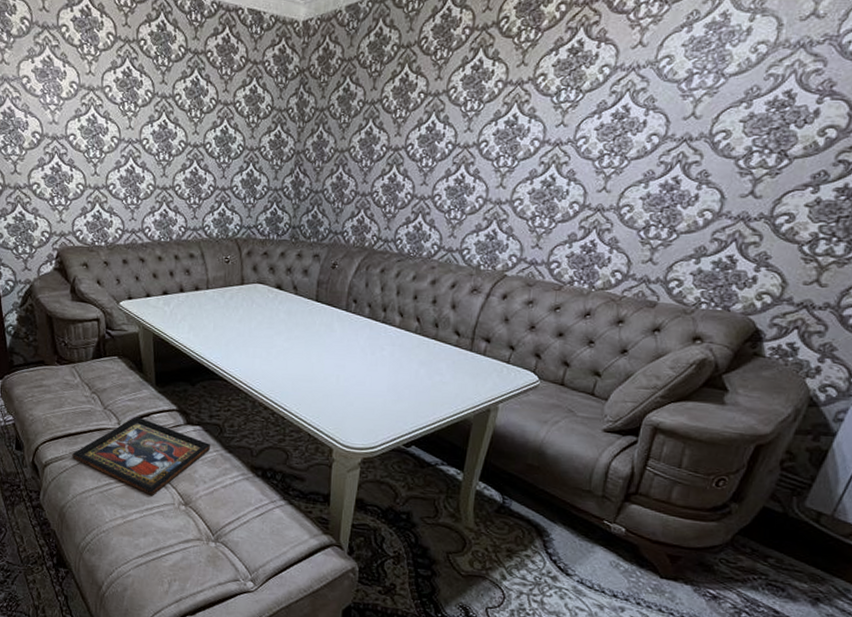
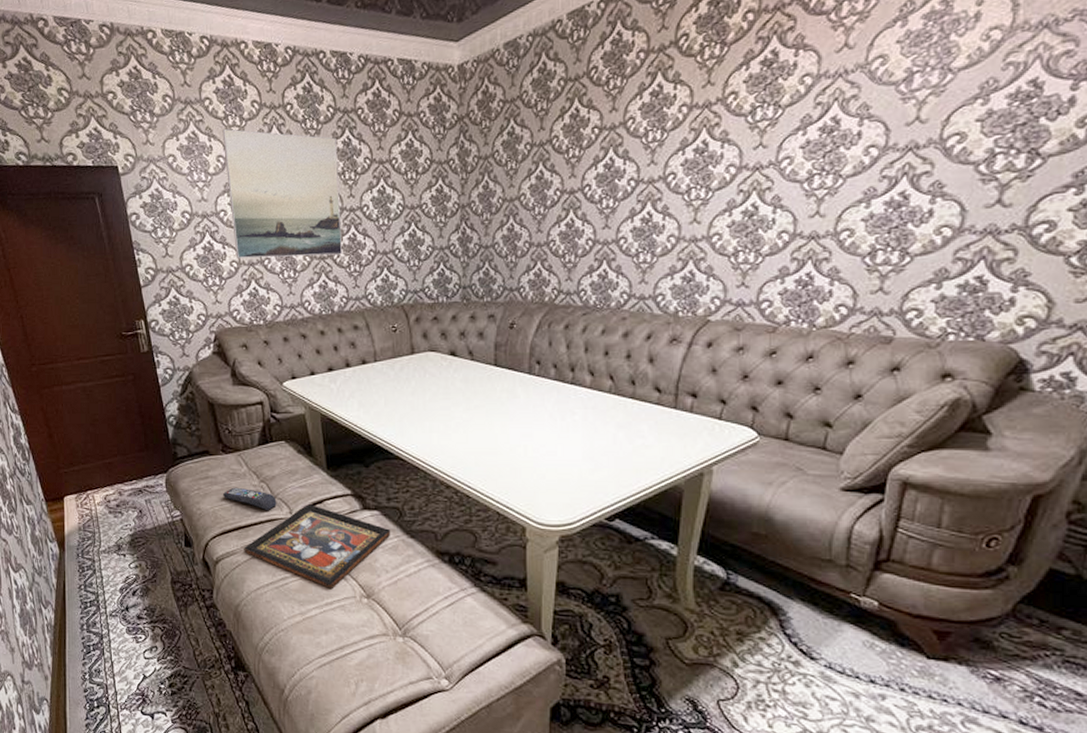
remote control: none [56,396,106,421] -> present [223,487,277,511]
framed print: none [77,56,186,187] -> present [222,128,342,258]

